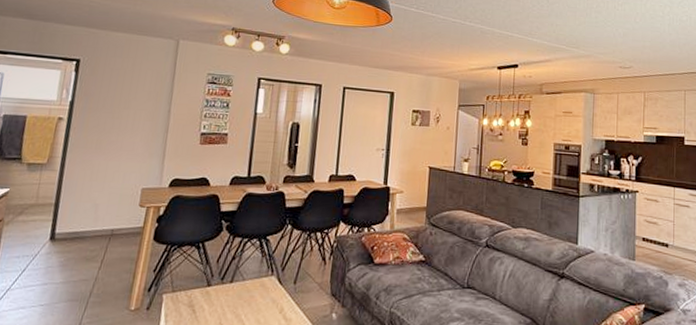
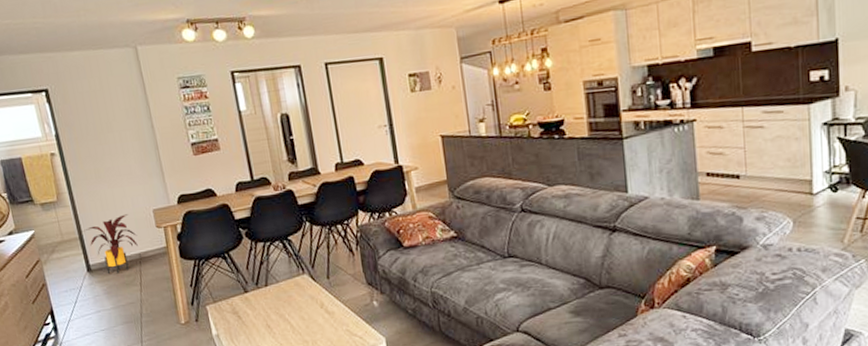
house plant: none [59,188,117,247] -> present [81,214,138,275]

